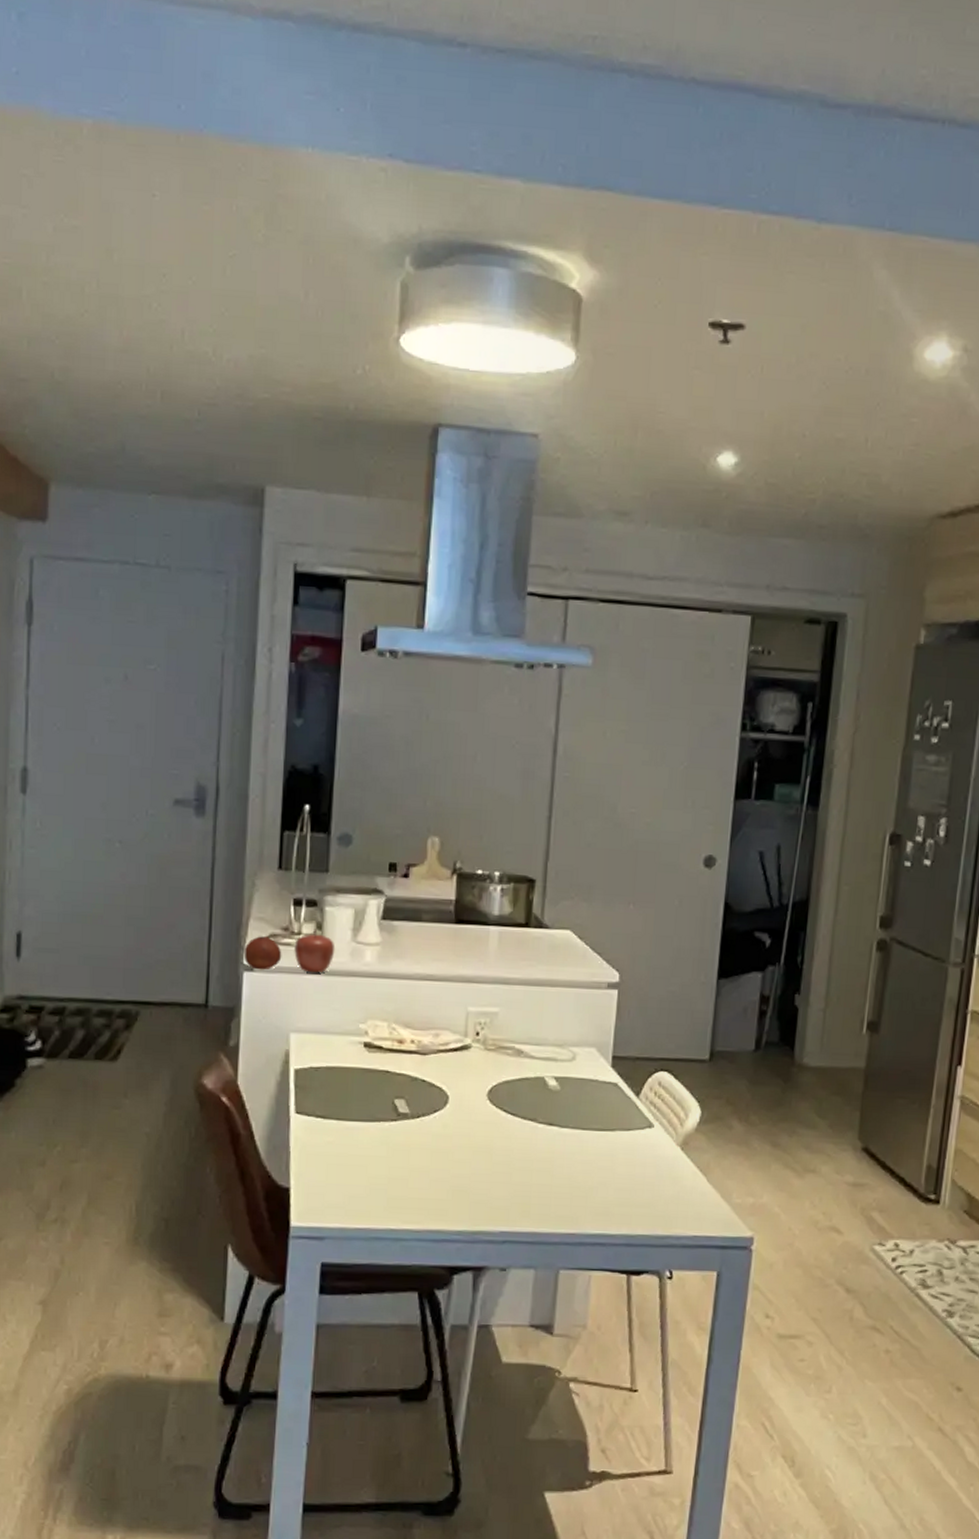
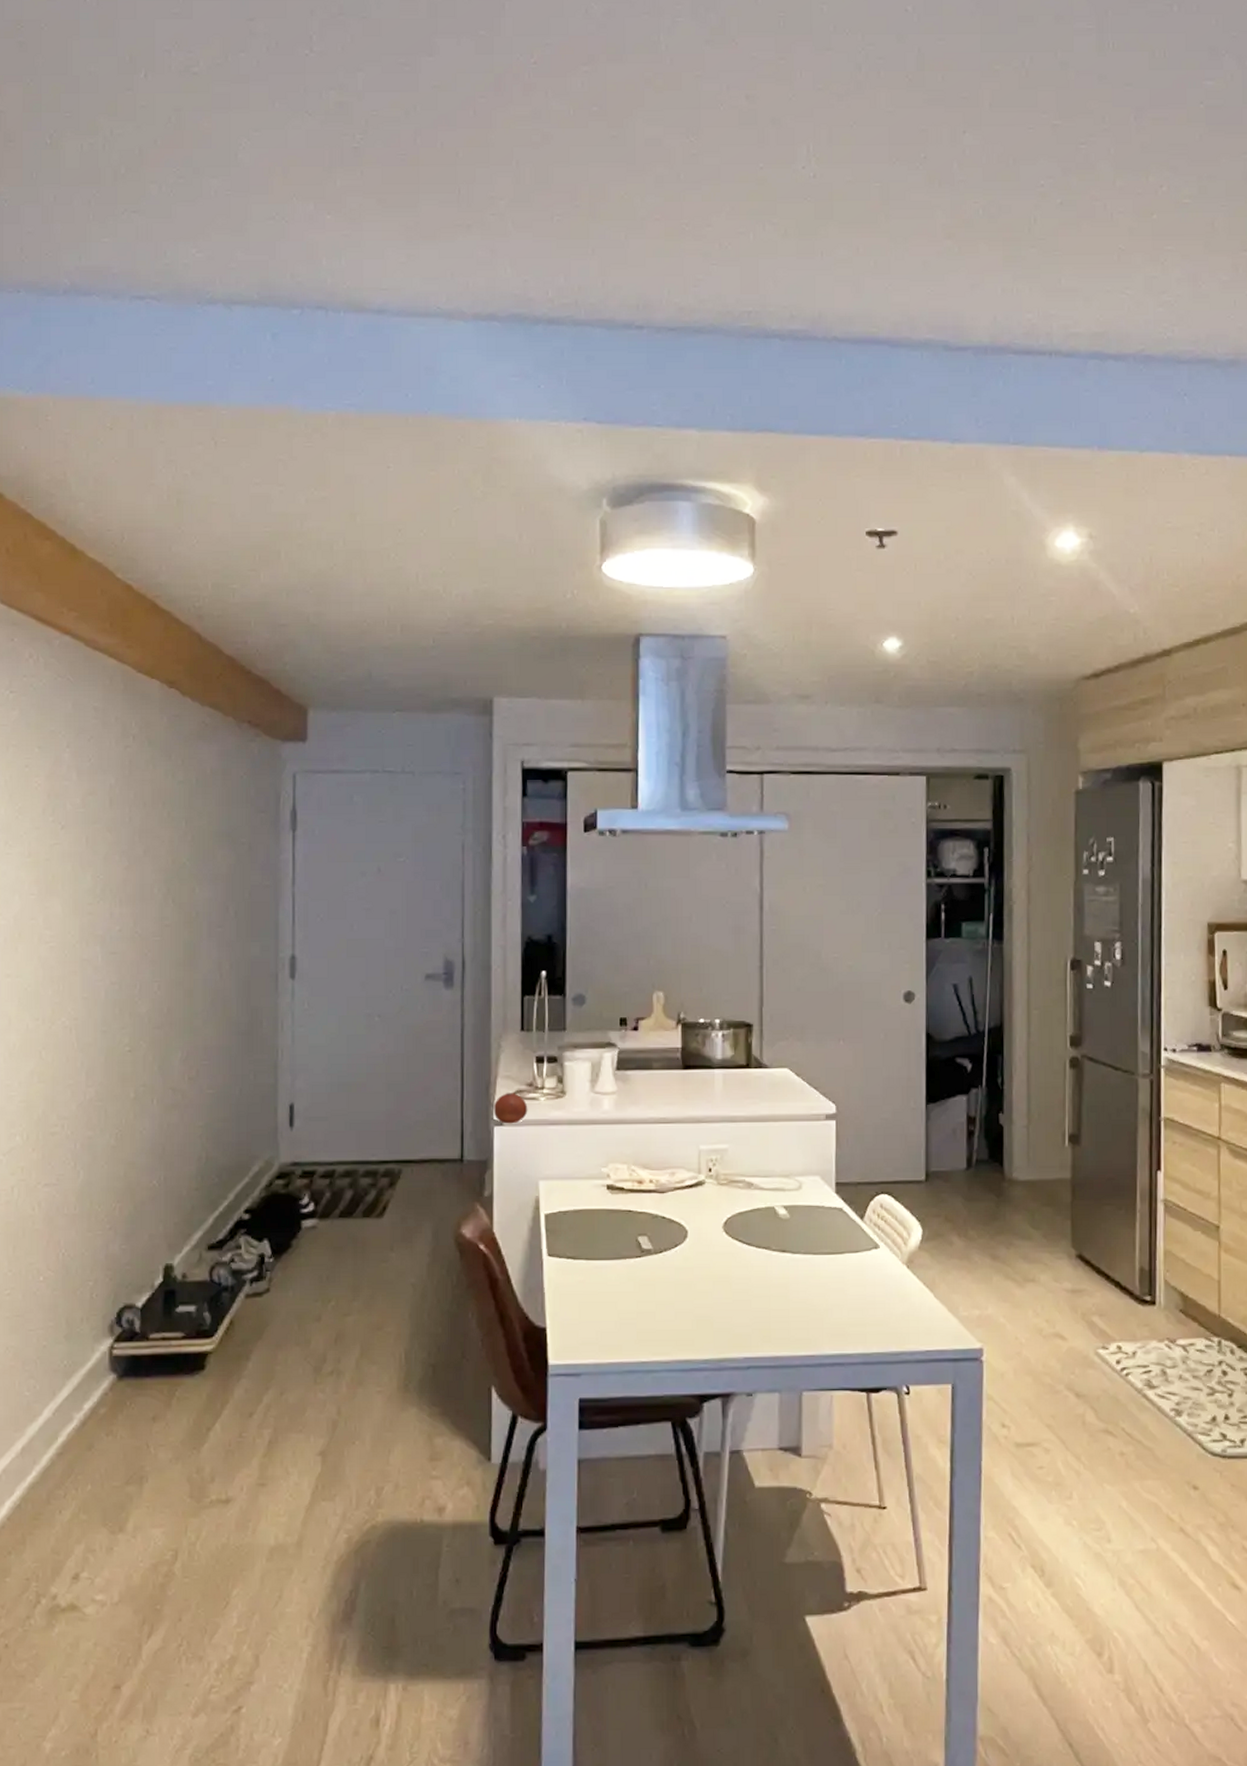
fruit: present [294,929,335,973] -> none [539,1083,576,1123]

